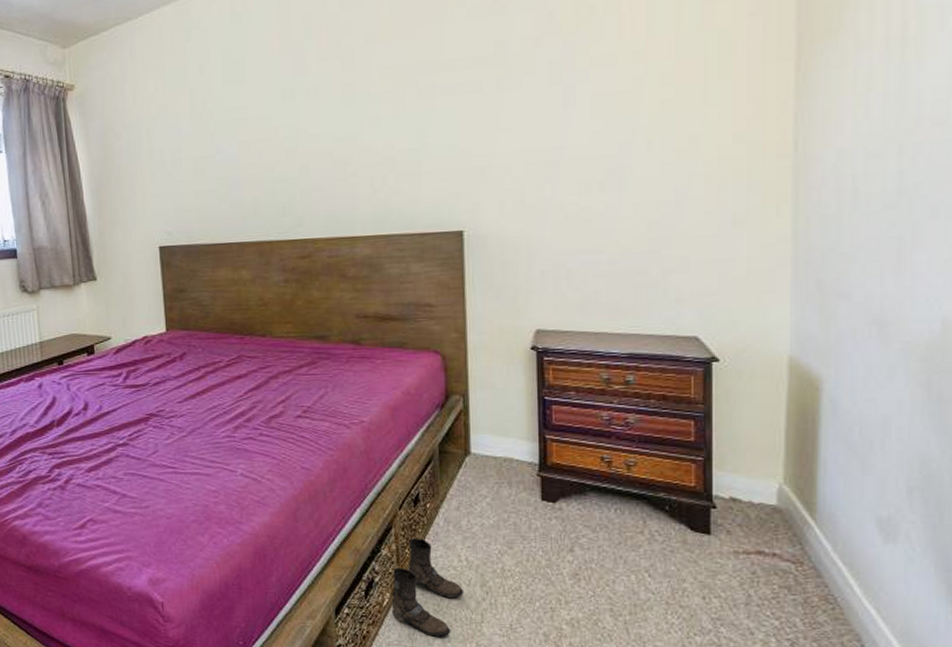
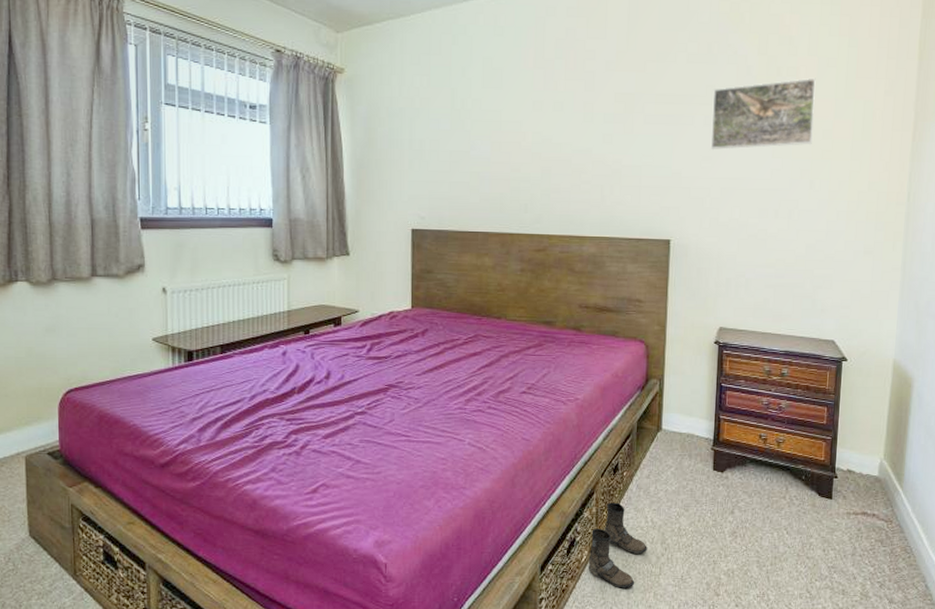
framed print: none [504,11,648,119] -> present [711,77,816,151]

